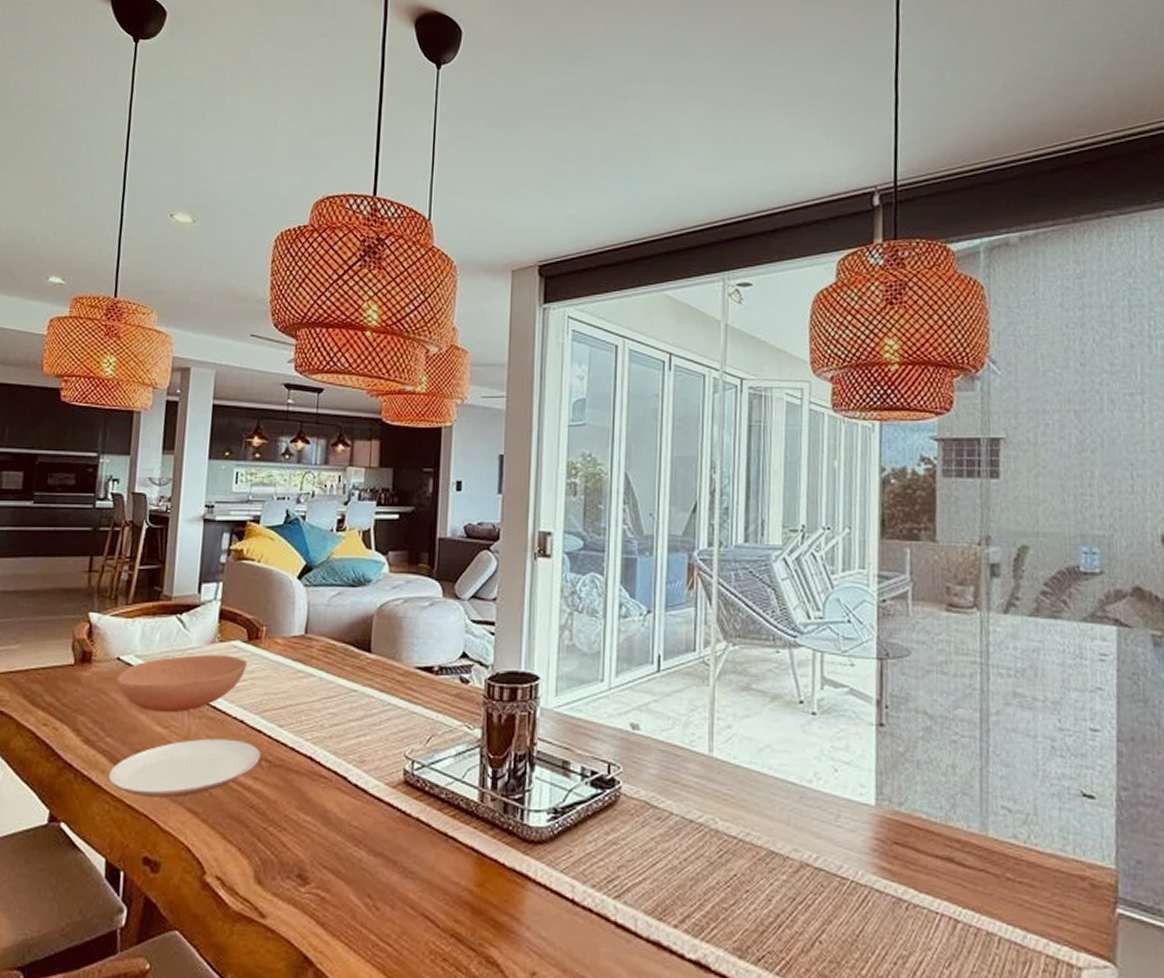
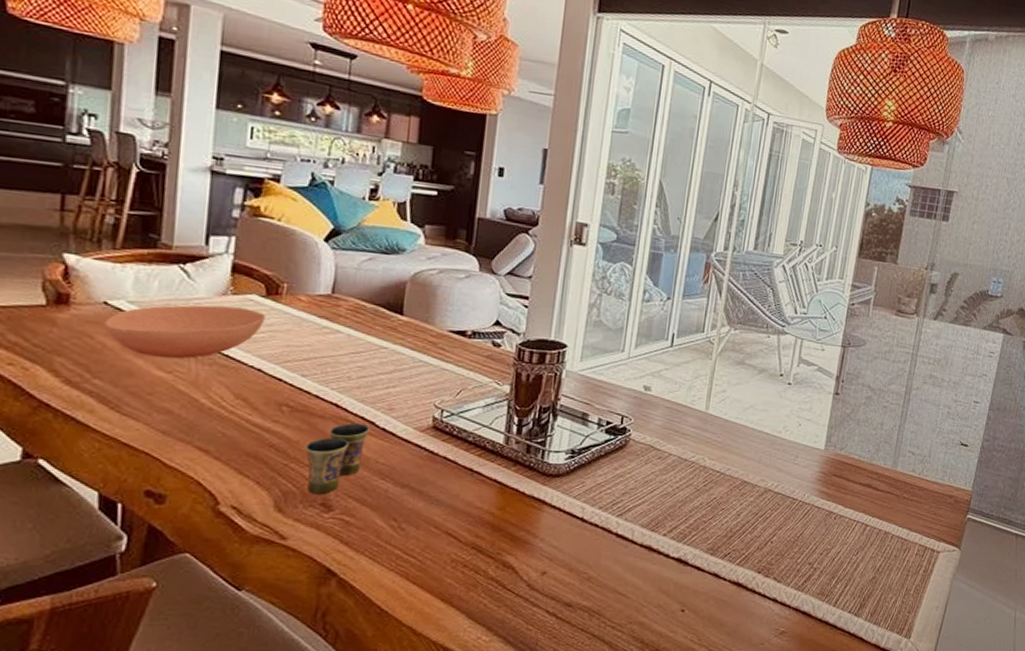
plate: present [109,738,260,798] -> none [98,384,281,437]
cup: none [282,779,342,864] -> present [305,423,370,495]

